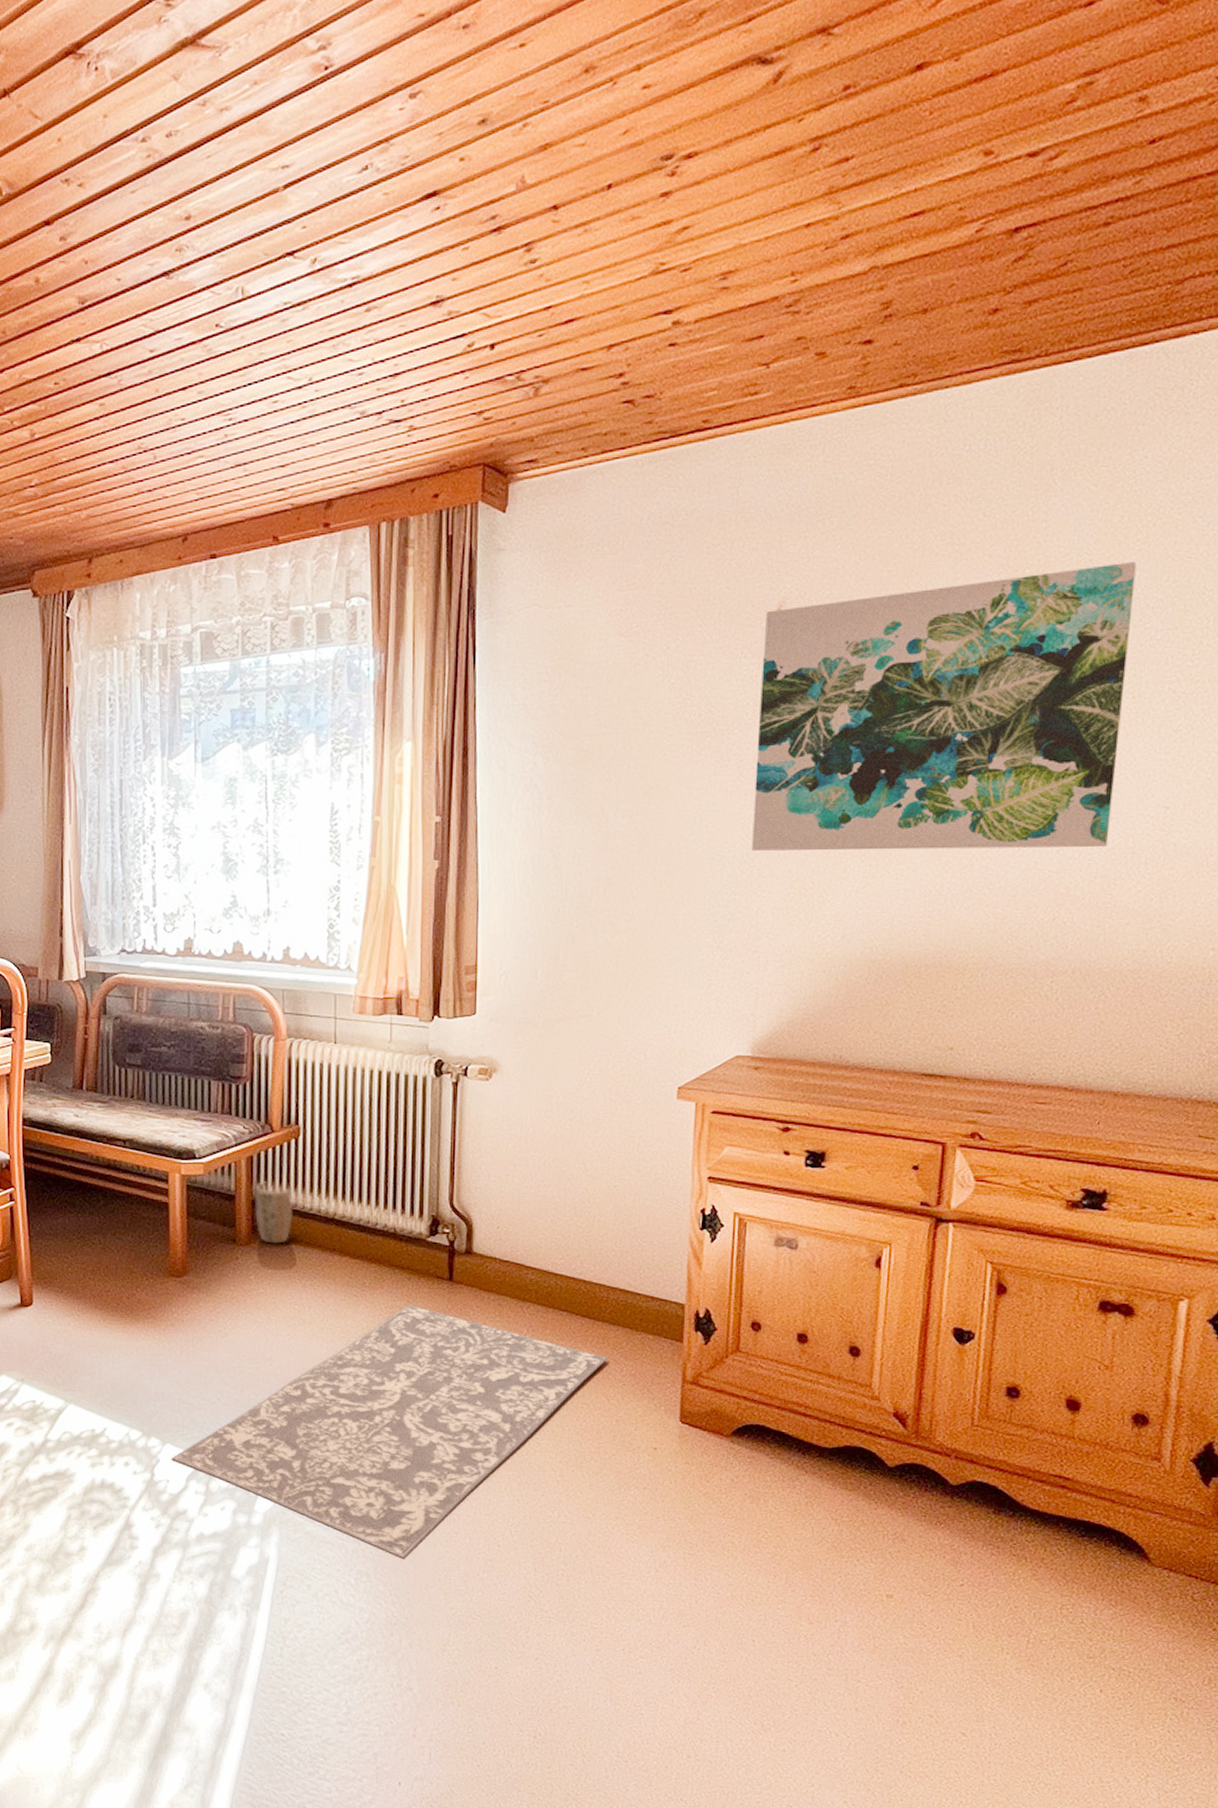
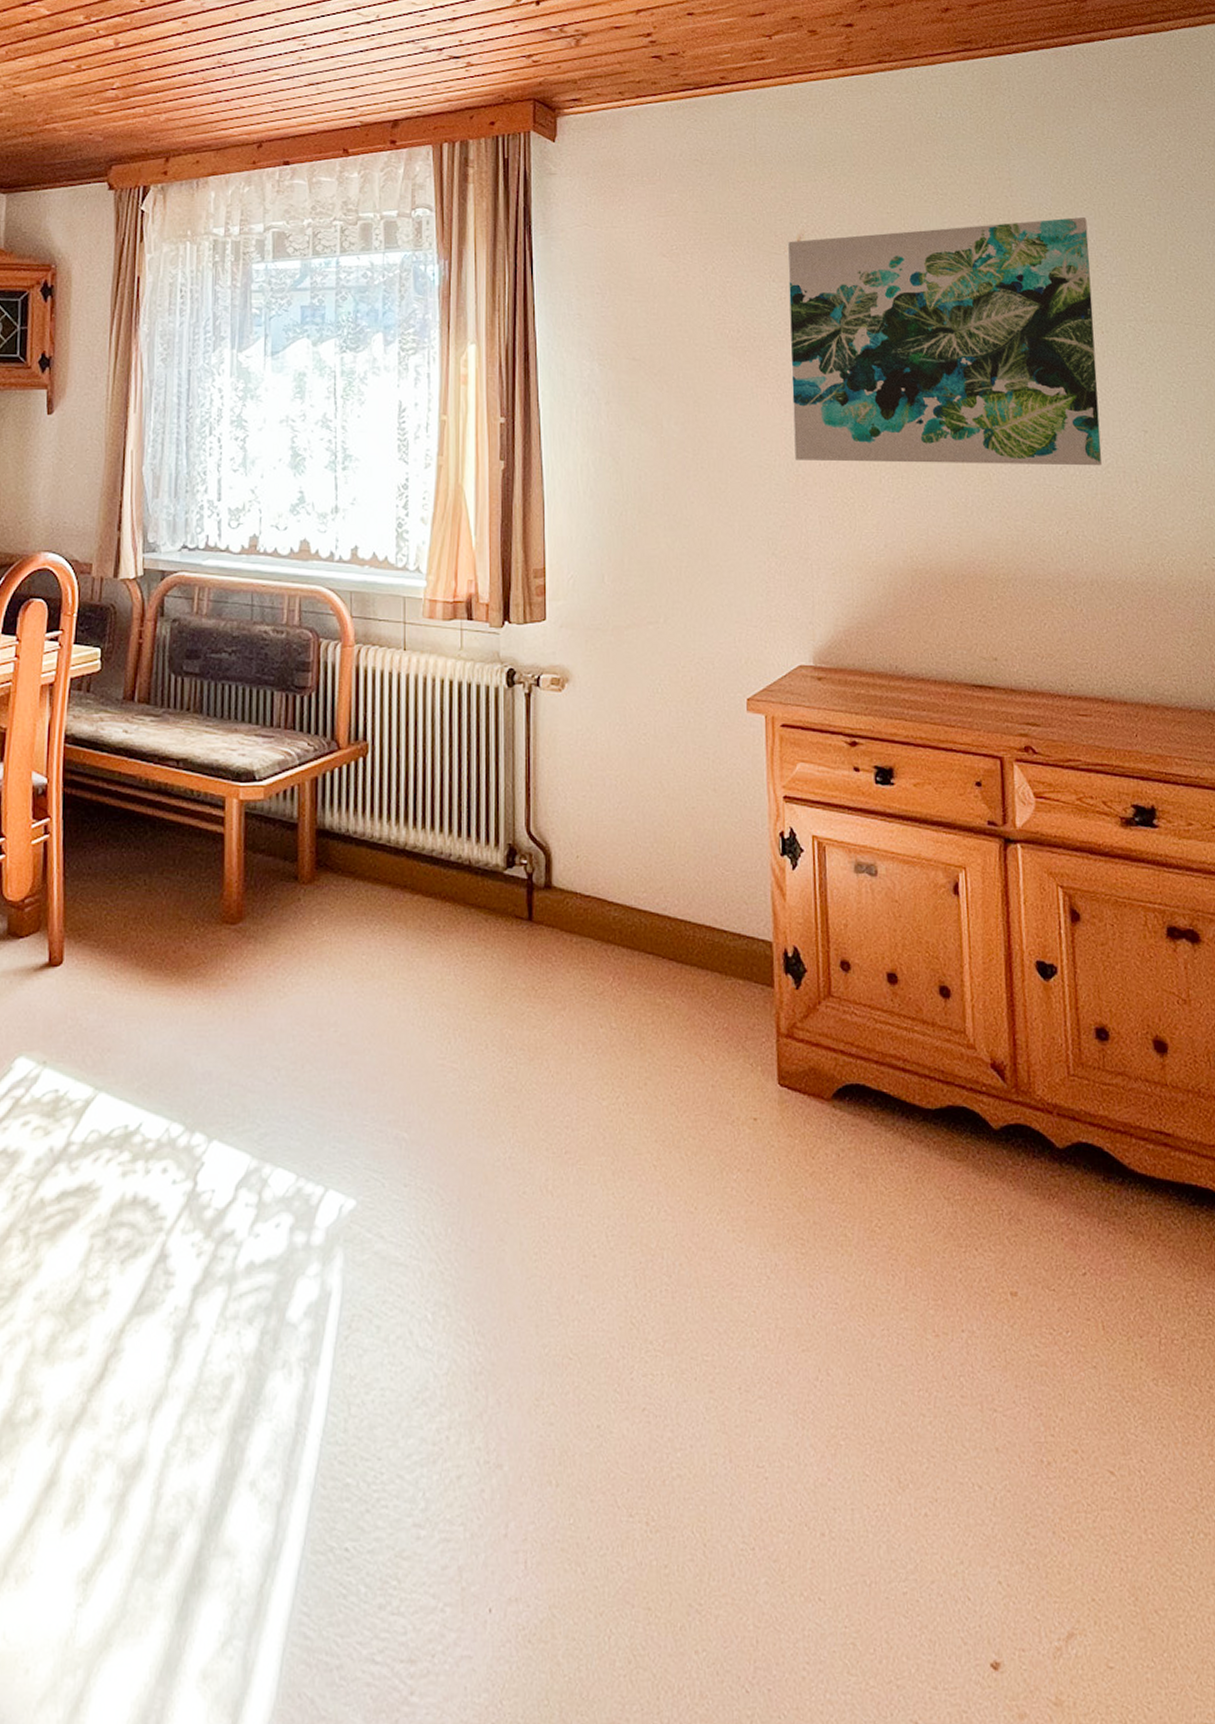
rug: present [171,1304,608,1559] -> none [218,950,699,1281]
plant pot: present [255,1182,293,1244] -> none [319,807,360,881]

